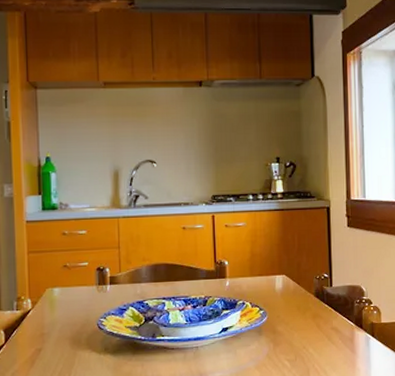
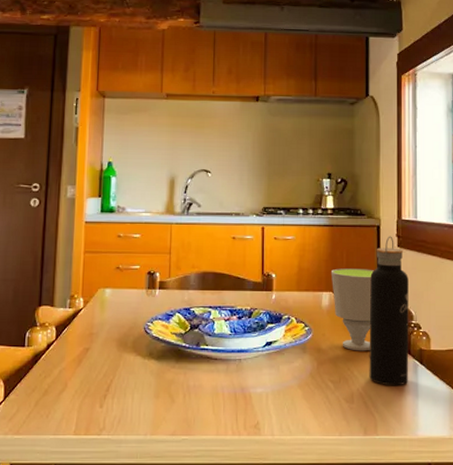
cup: none [283,250,325,330] -> present [330,268,374,351]
water bottle: none [322,216,361,360] -> present [369,236,409,386]

